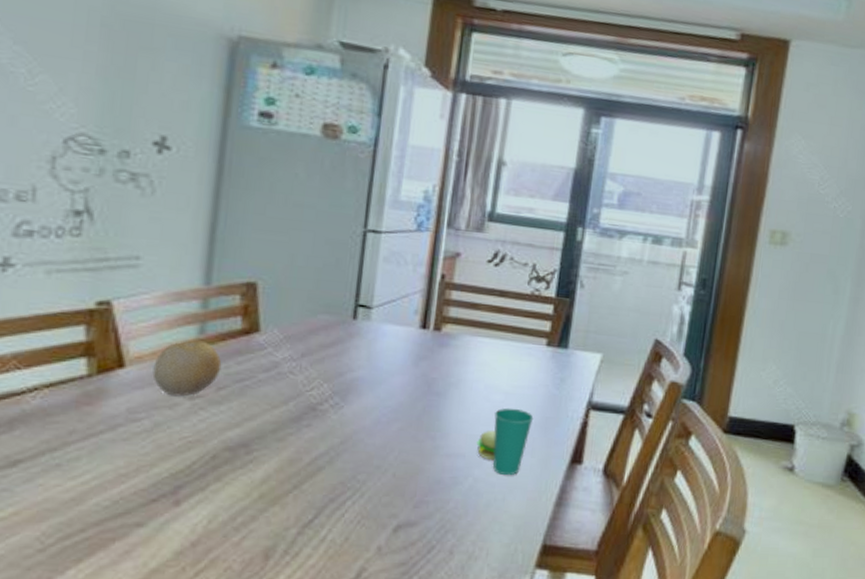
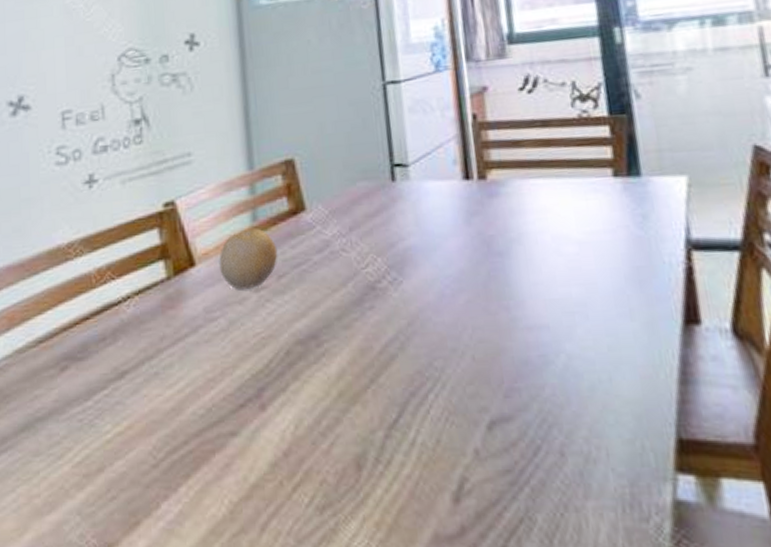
cup: present [476,407,534,476] -> none [559,259,621,348]

